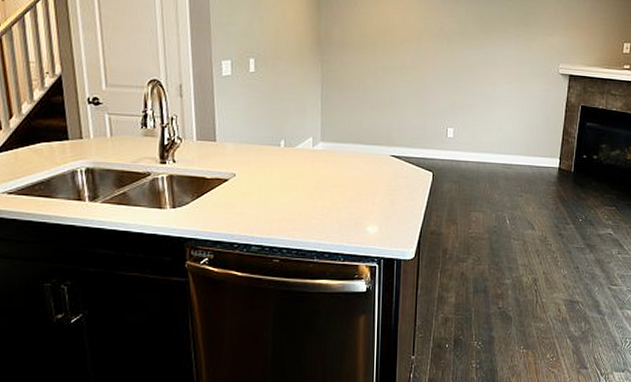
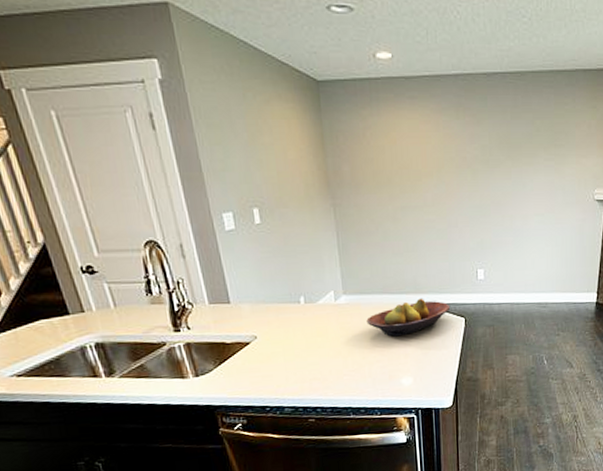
fruit bowl: none [340,150,420,185] -> present [366,298,451,337]

